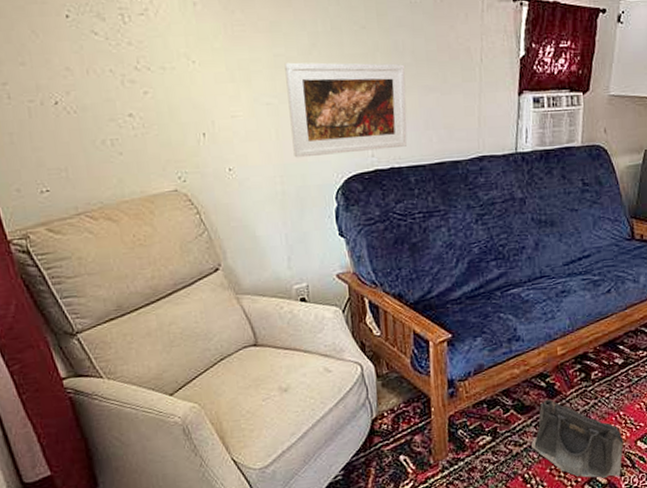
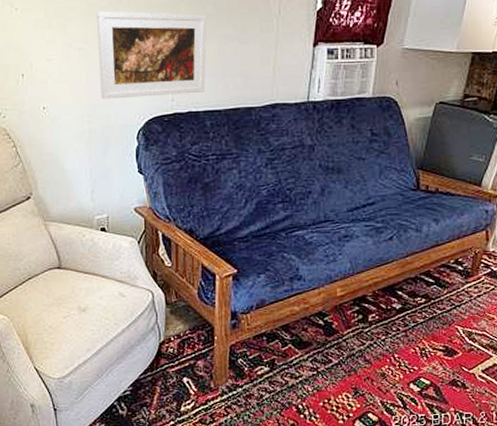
saddlebag: present [531,399,624,479] -> none [307,337,396,417]

